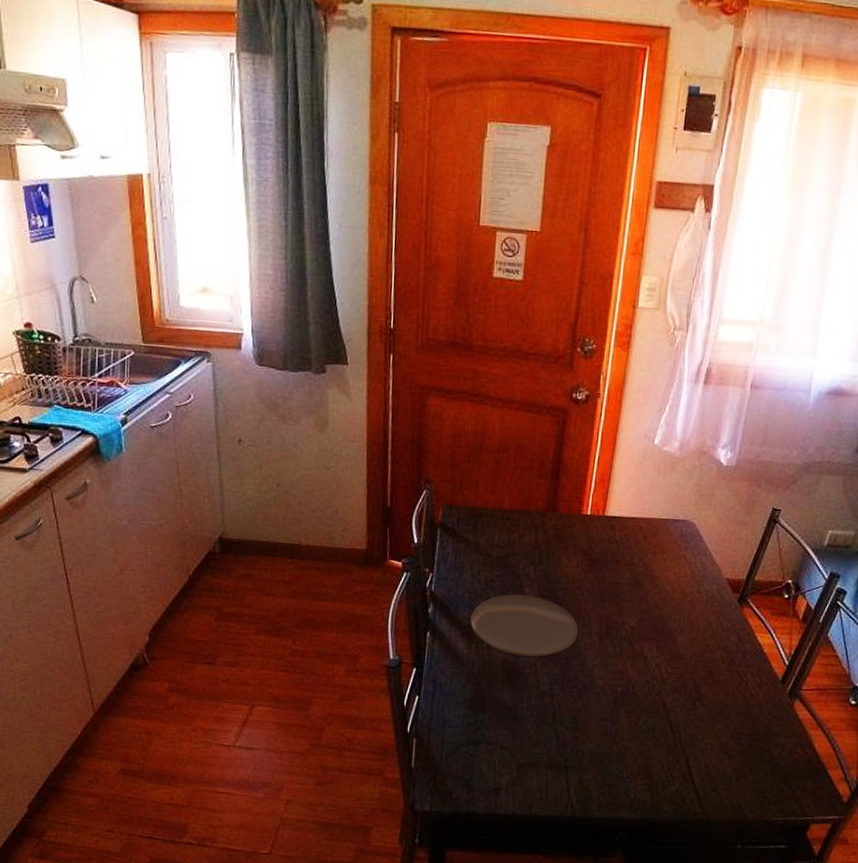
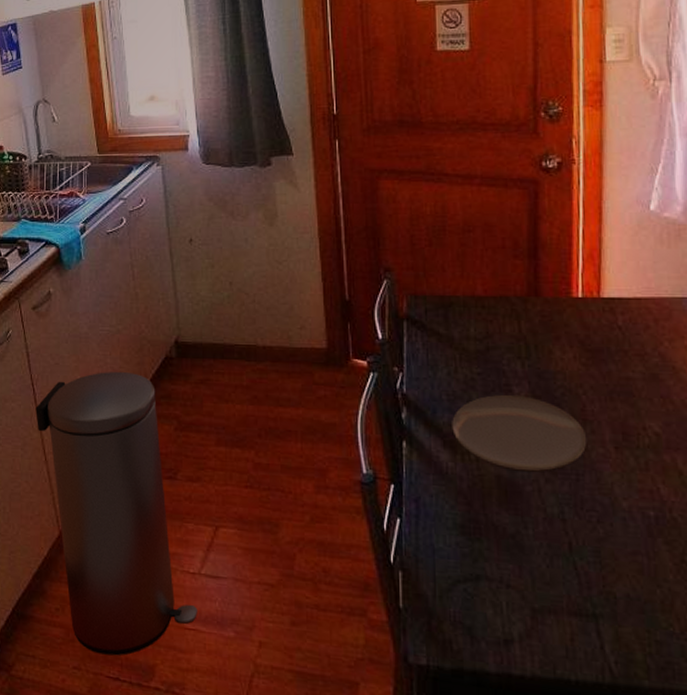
pedal bin: none [69,564,231,819] -> present [35,372,198,656]

